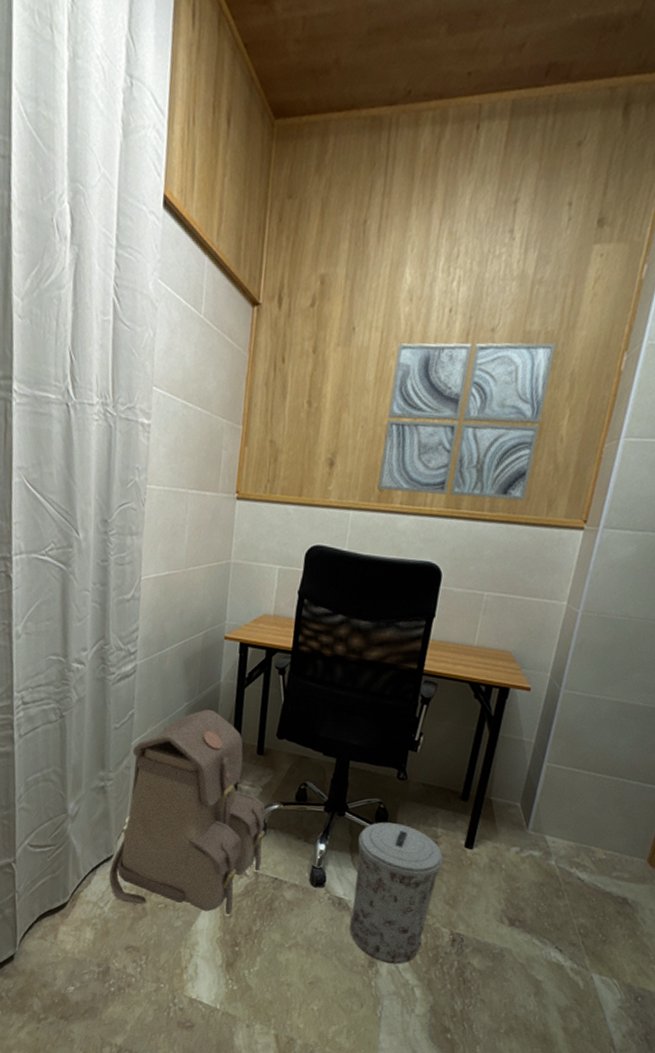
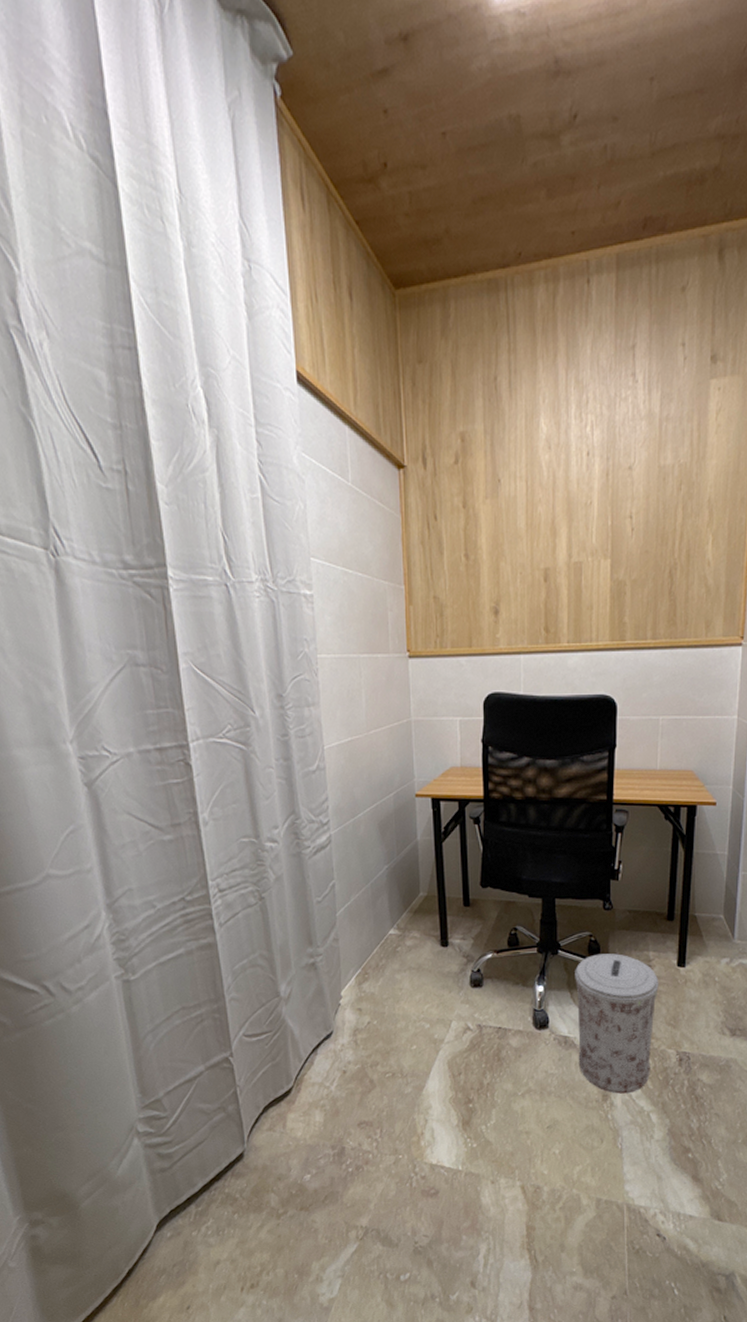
backpack: present [109,709,266,915] -> none [332,870,483,1078]
wall art: present [377,342,557,501] -> none [544,474,691,631]

